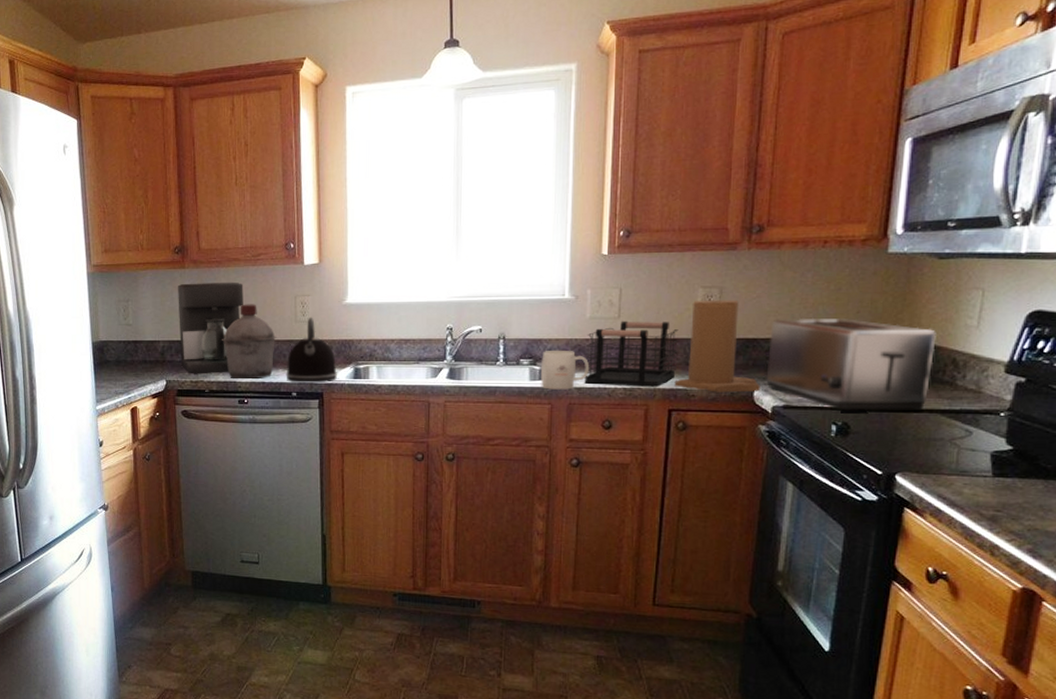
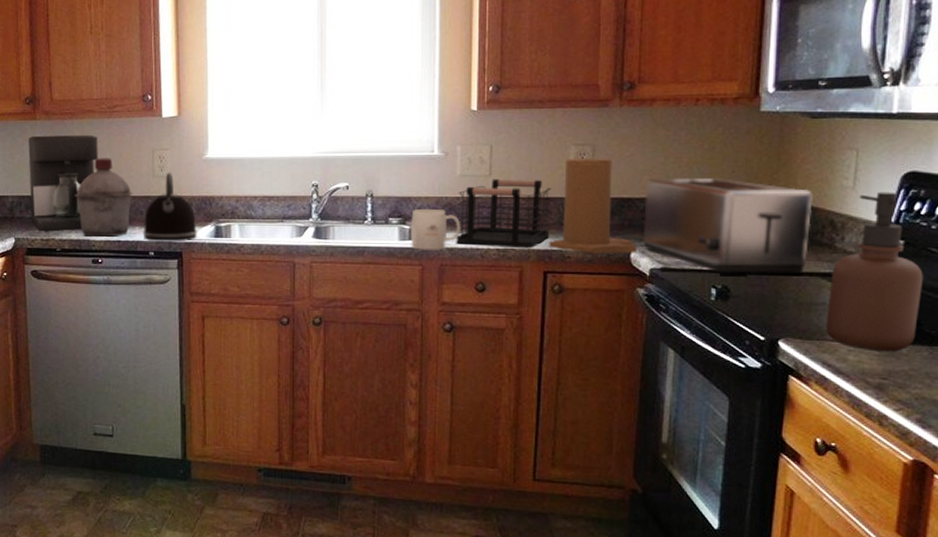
soap dispenser: none [943,330,1043,486] -> present [826,192,924,352]

